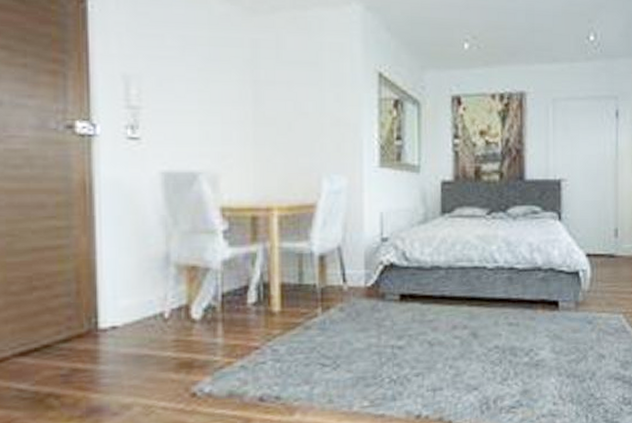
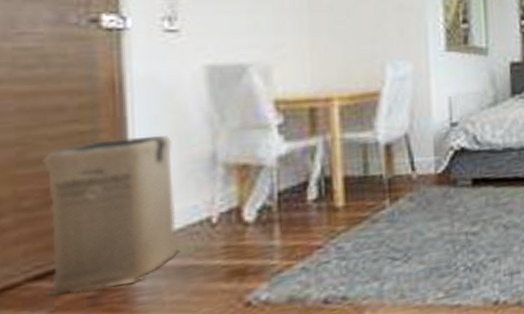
laundry basket: none [27,234,137,372] -> present [43,135,180,297]

